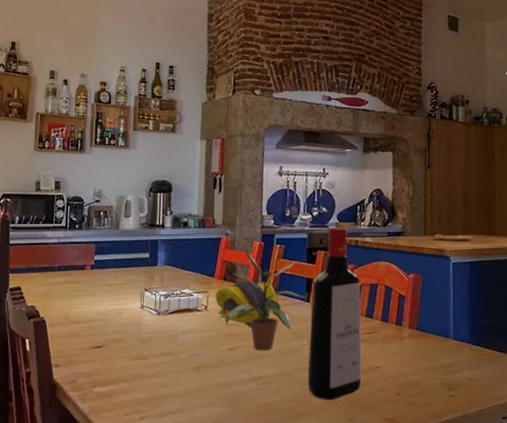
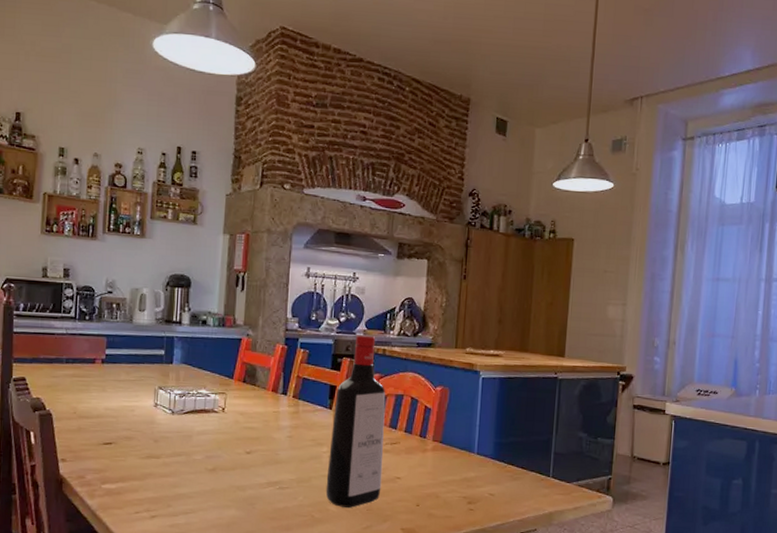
banana bunch: present [215,280,276,328] -> none [233,384,298,432]
potted plant: present [226,249,307,351] -> none [243,352,330,456]

